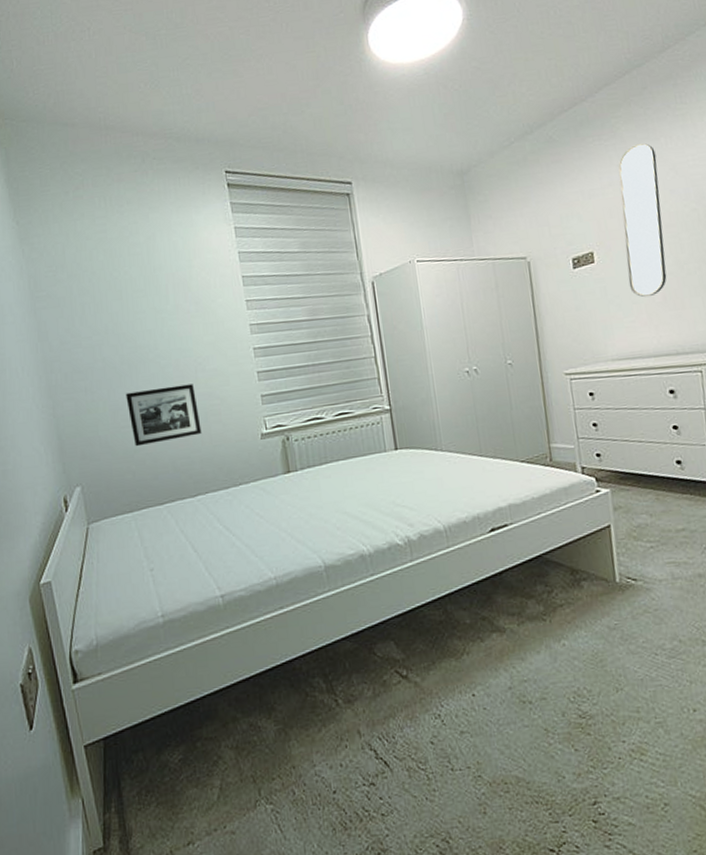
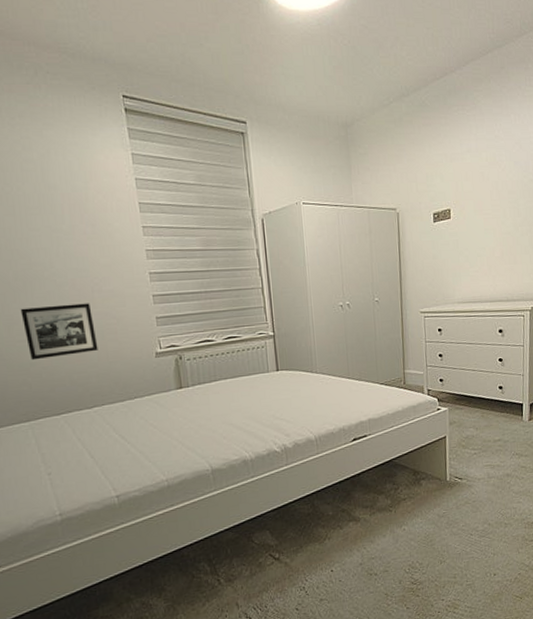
home mirror: present [618,143,667,298] -> none [475,118,507,252]

